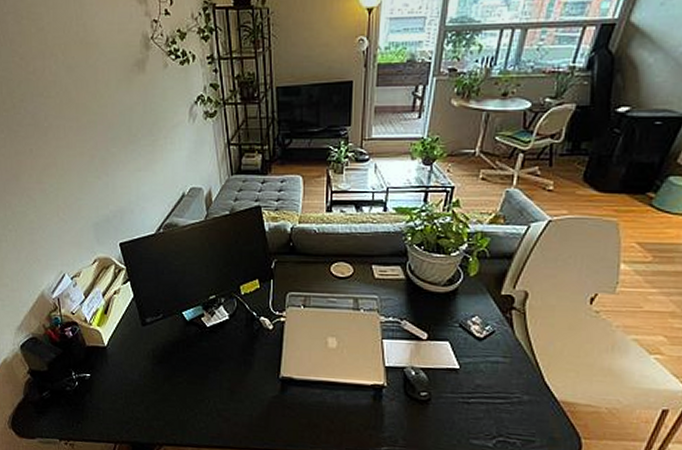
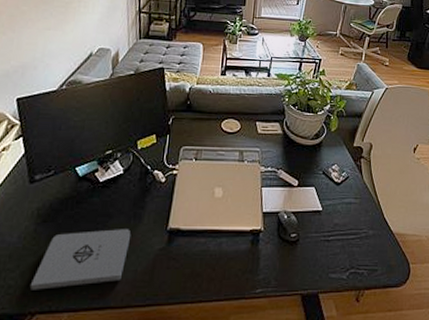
notepad: none [154,373,243,425] -> present [30,229,131,290]

